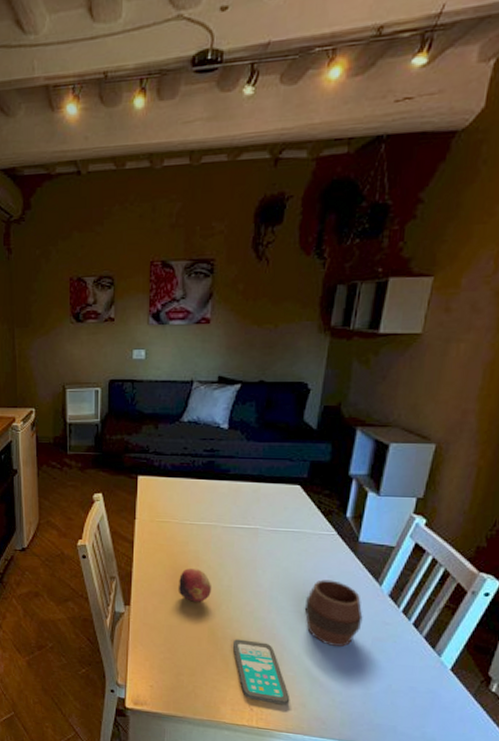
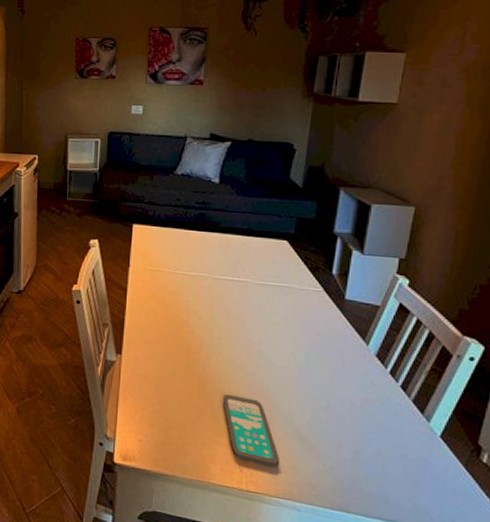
fruit: present [179,568,212,602] -> none [170,318,203,354]
cup: present [304,579,363,647] -> none [293,336,351,407]

